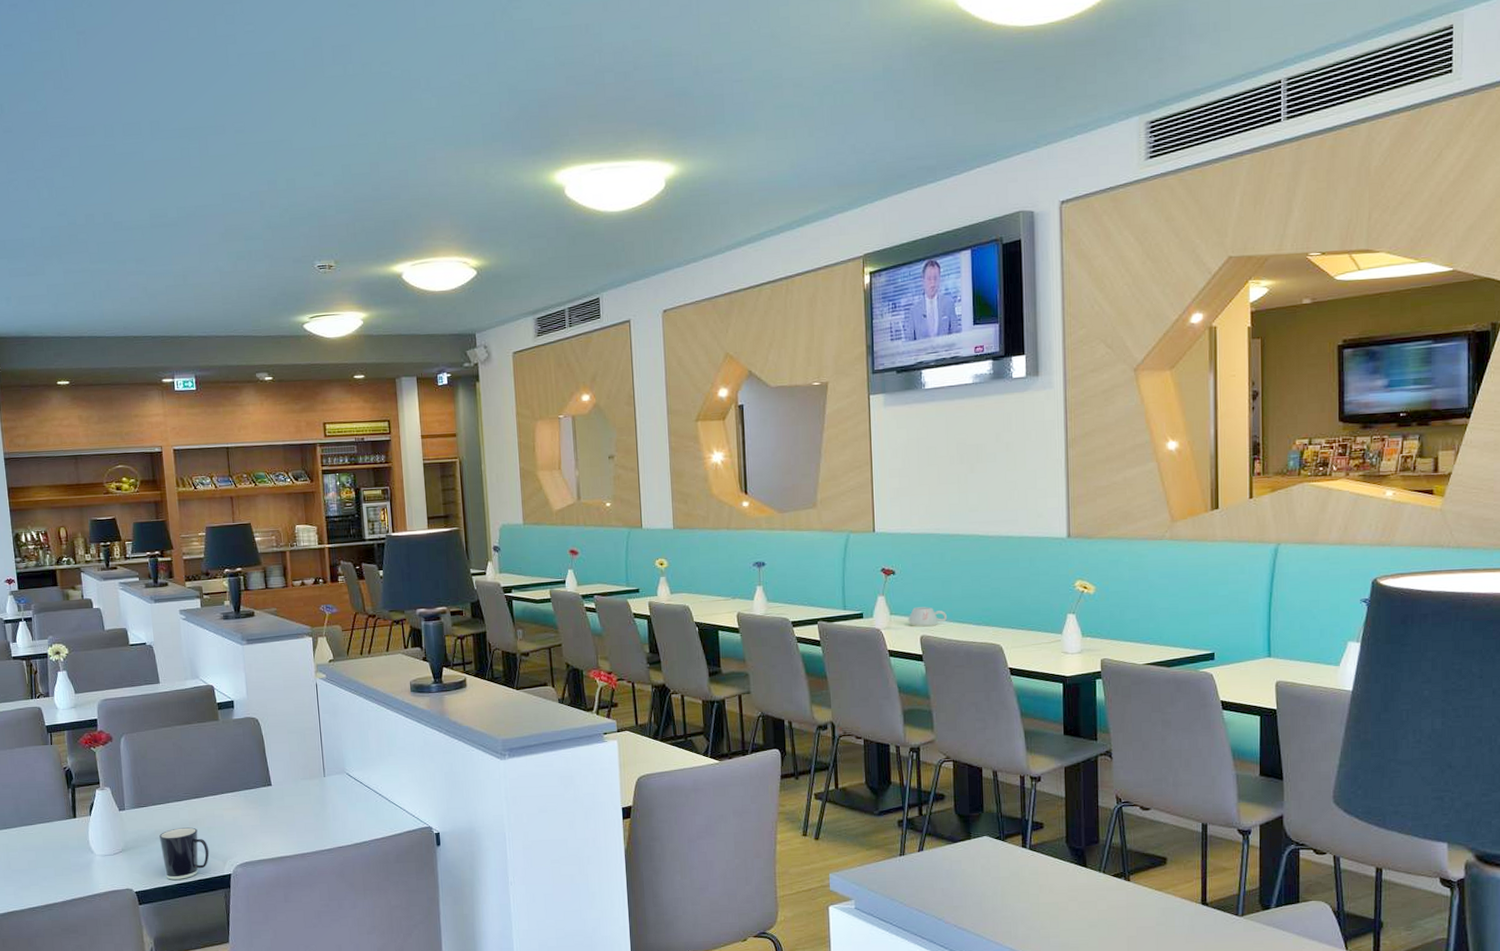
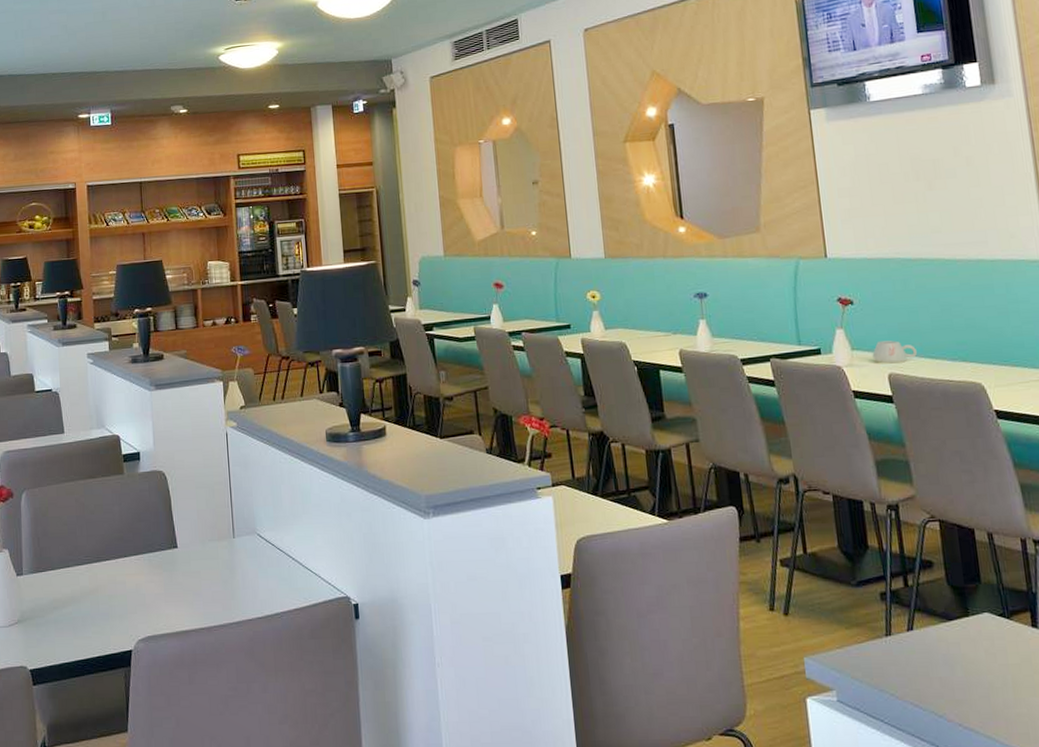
mug: present [159,827,210,880] -> none [57,595,110,656]

